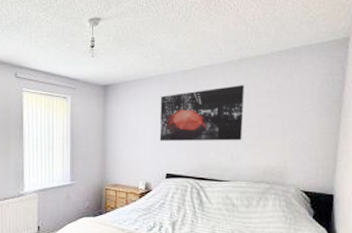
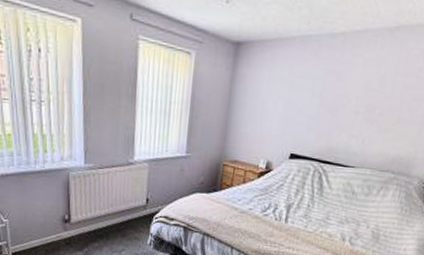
wall art: present [159,85,245,141] -> none [289,58,396,125]

